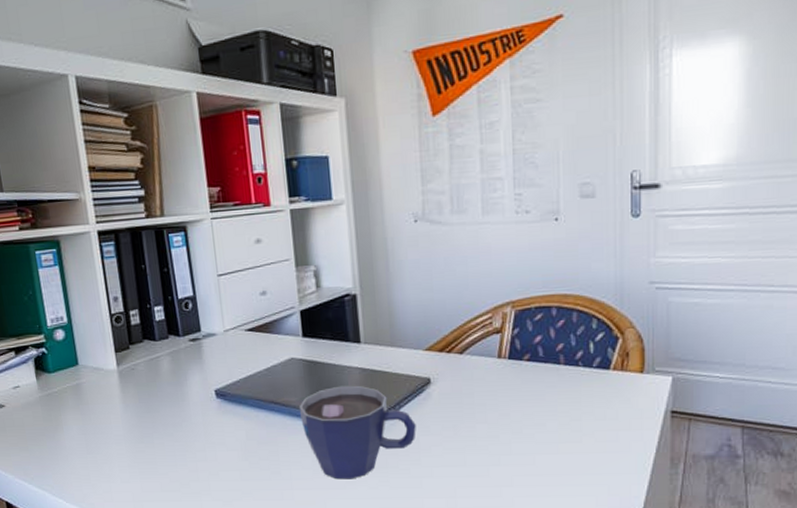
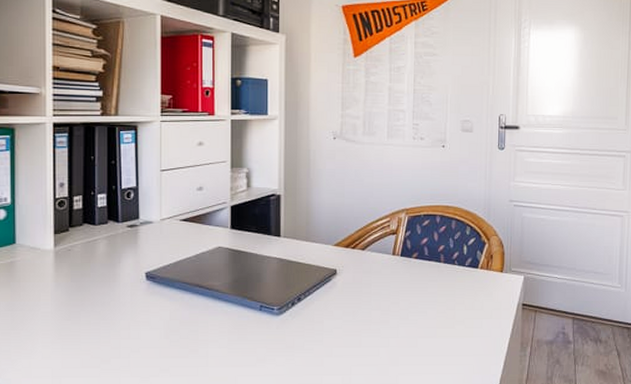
cup: present [299,385,416,480] -> none [221,273,322,358]

